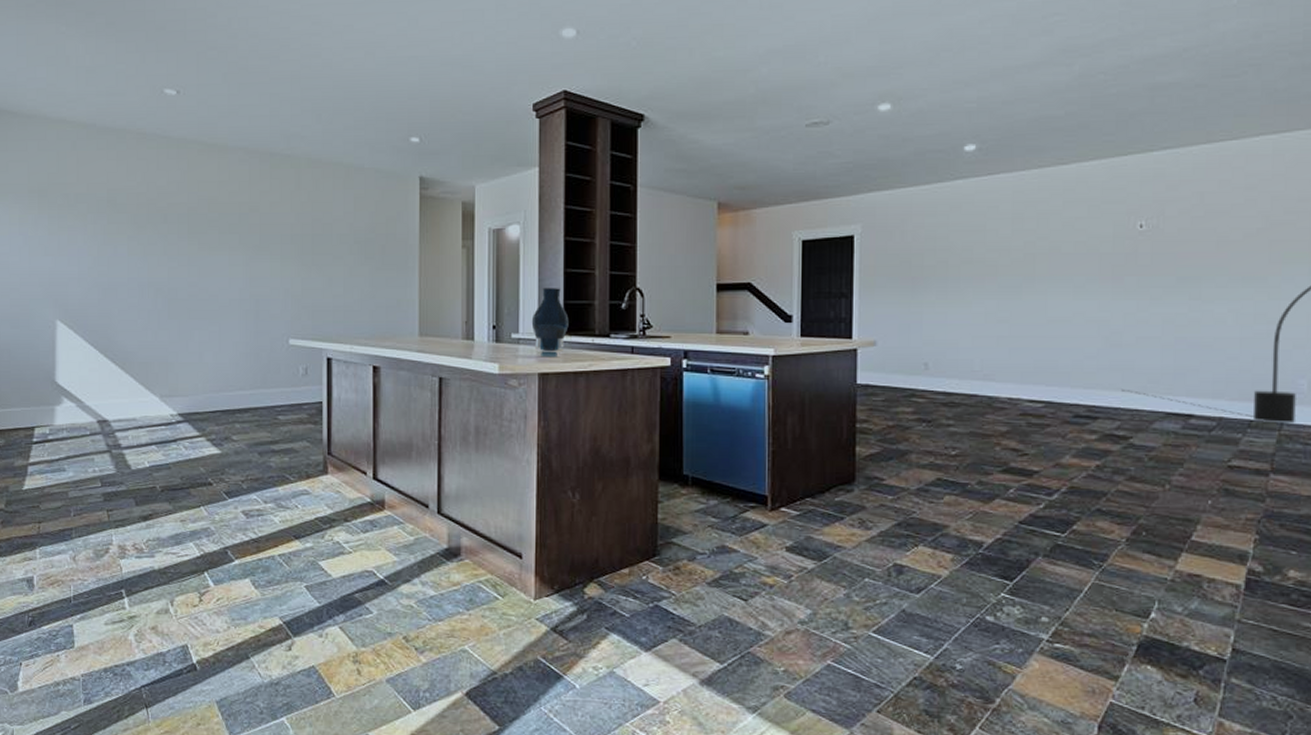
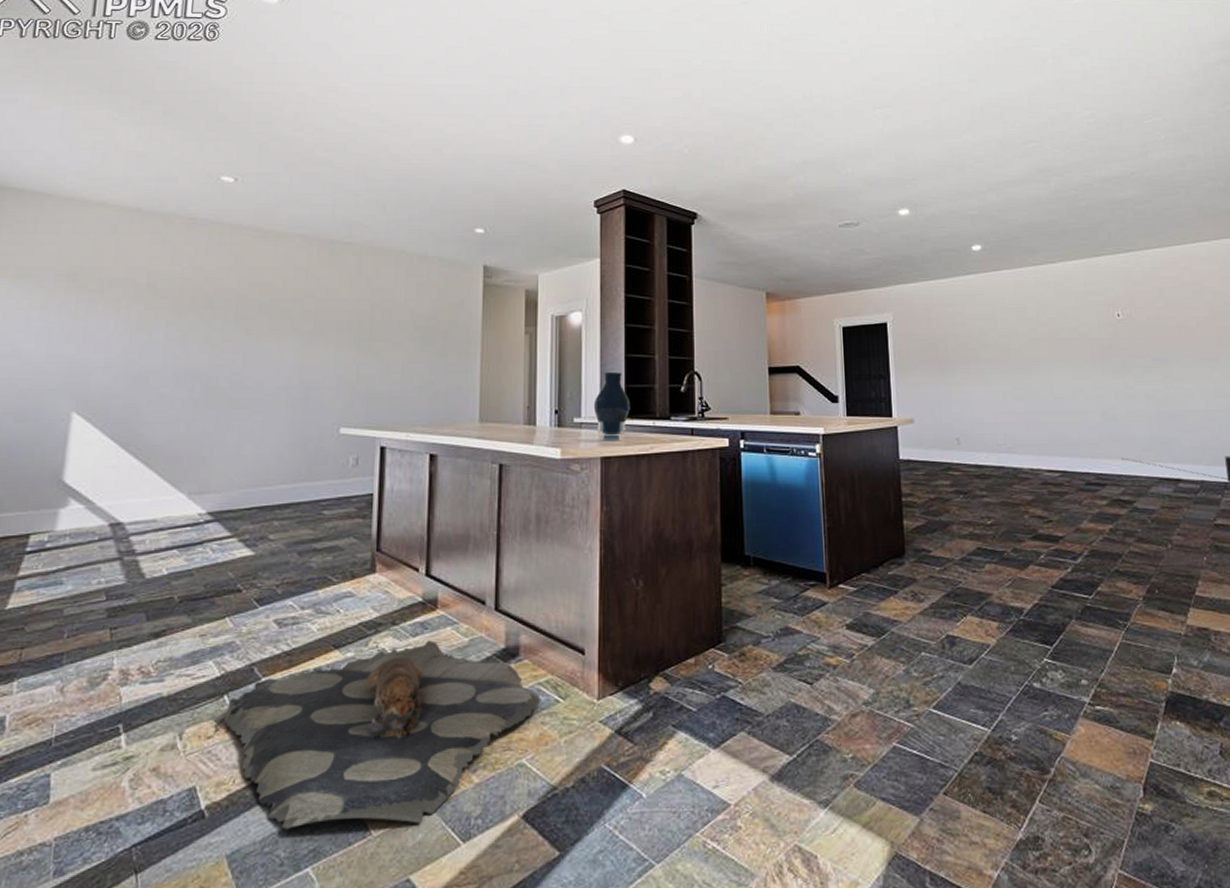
dog bed: none [206,537,482,692] -> present [224,640,542,830]

